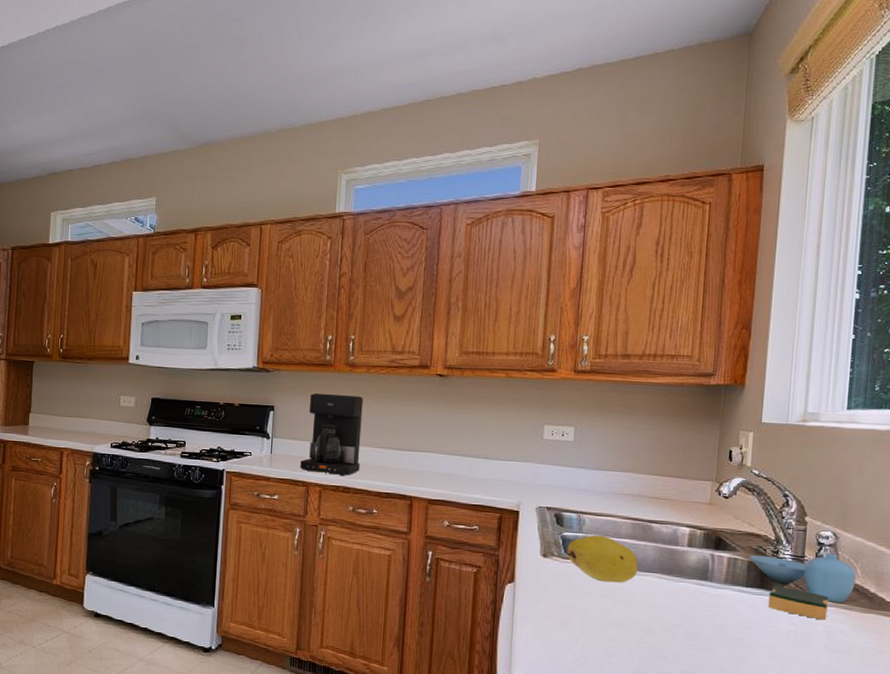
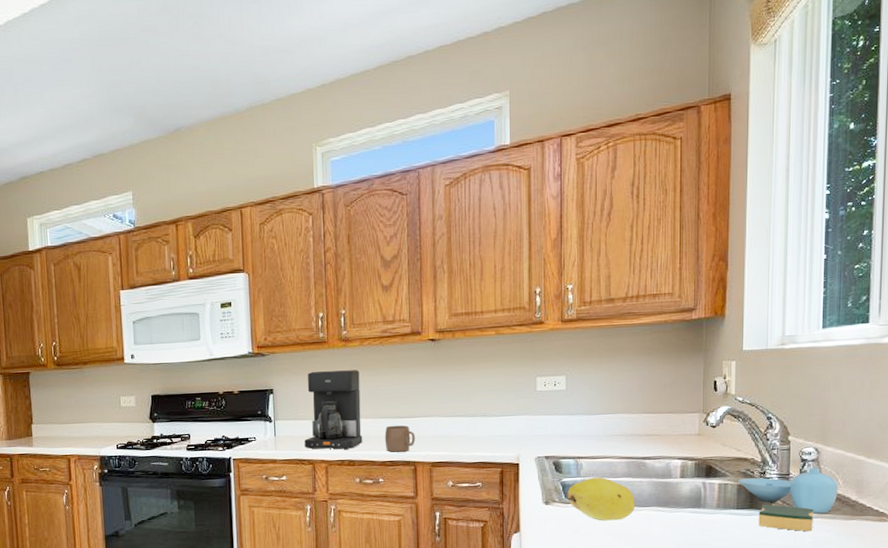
mug: none [382,456,415,485] -> present [384,425,416,452]

